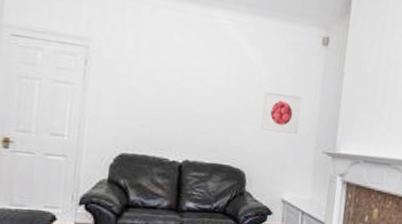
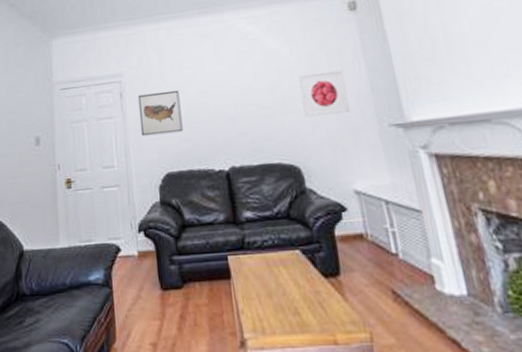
wall art: none [100,67,150,117] -> present [137,90,183,137]

